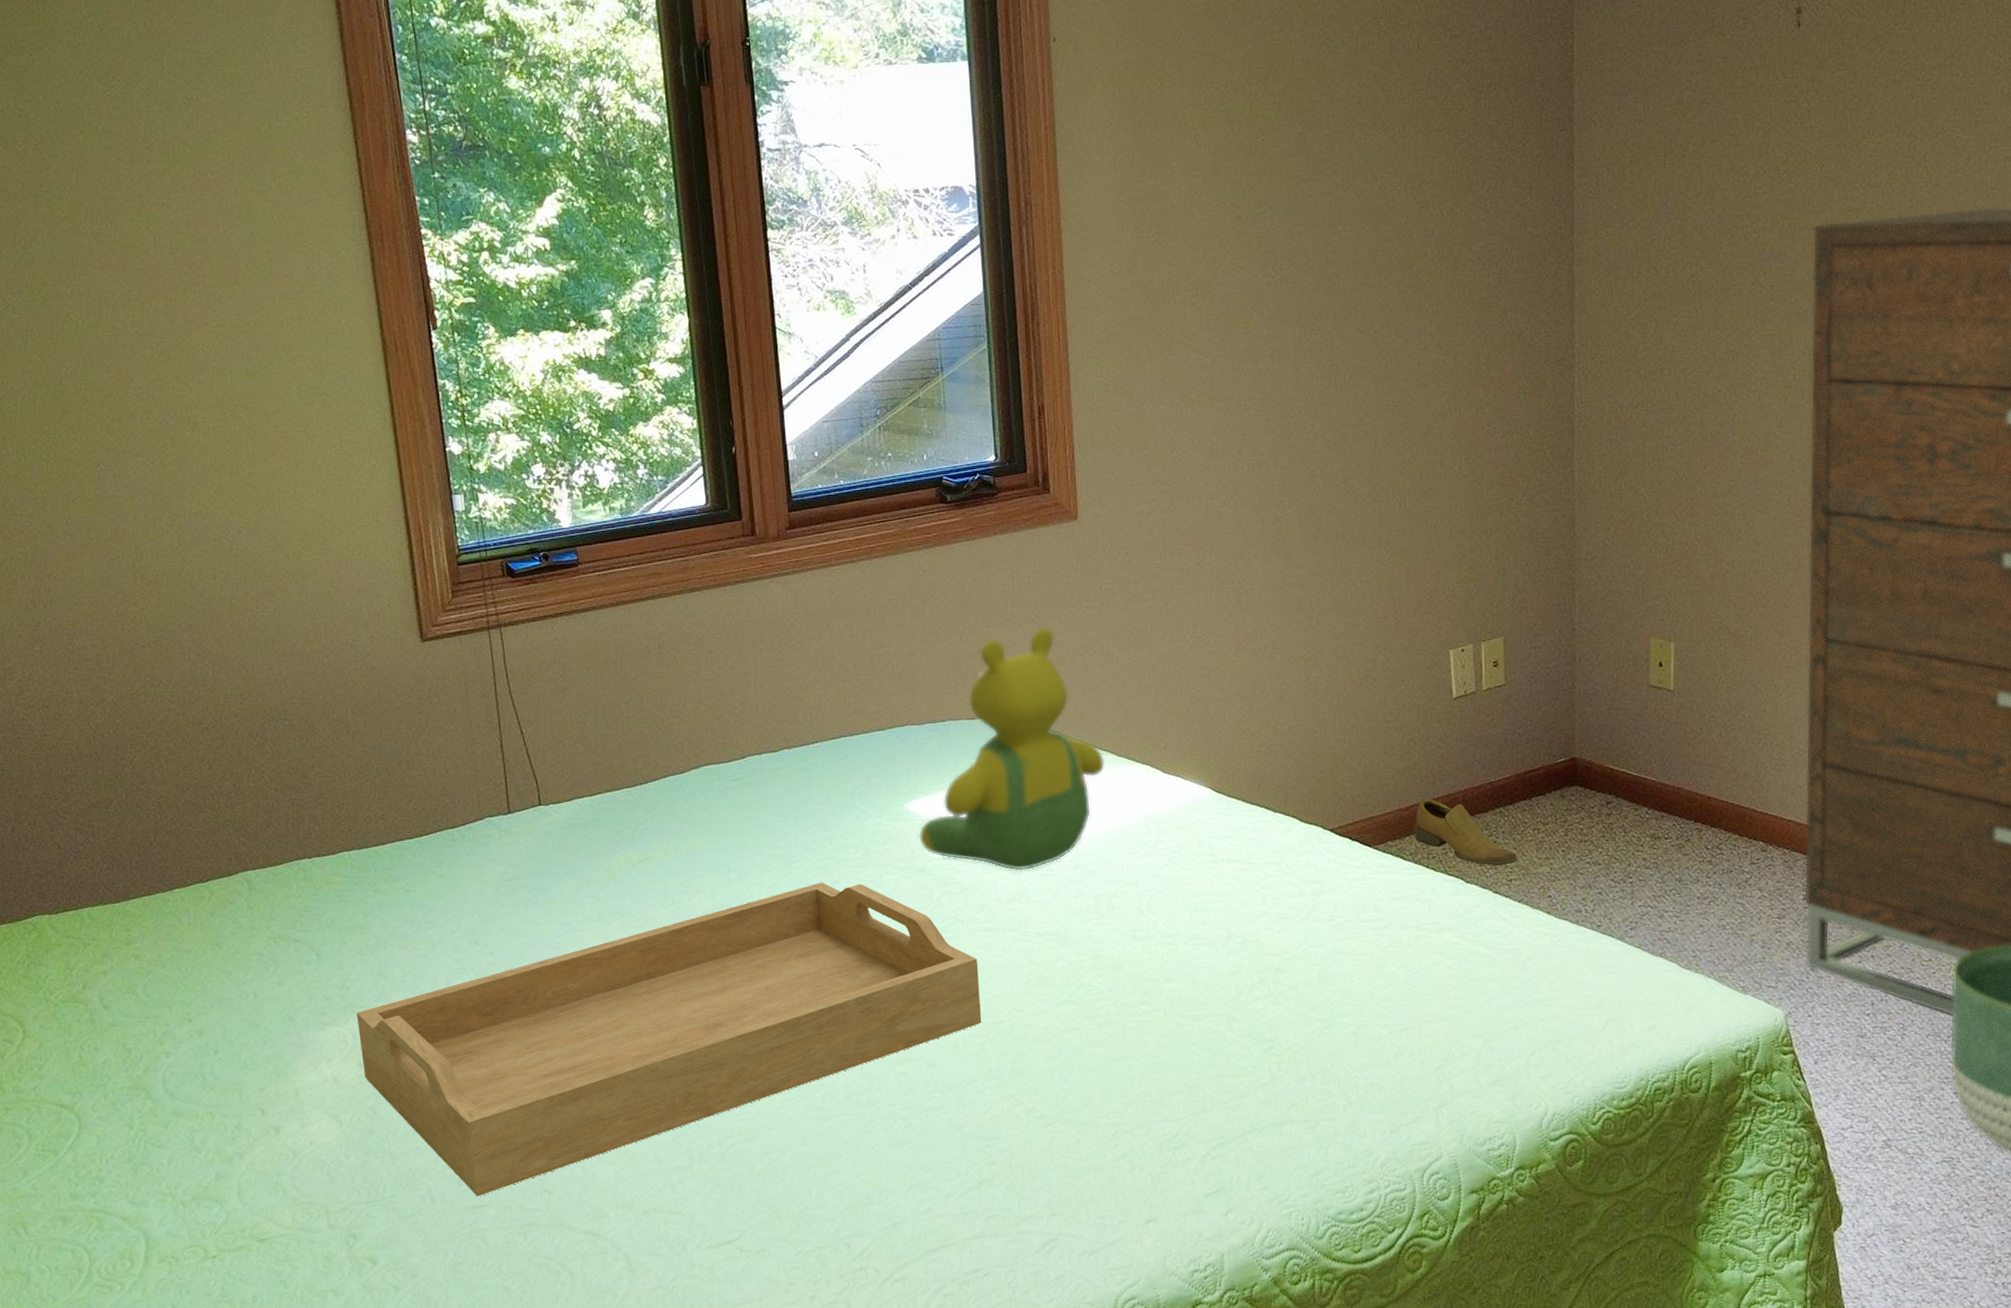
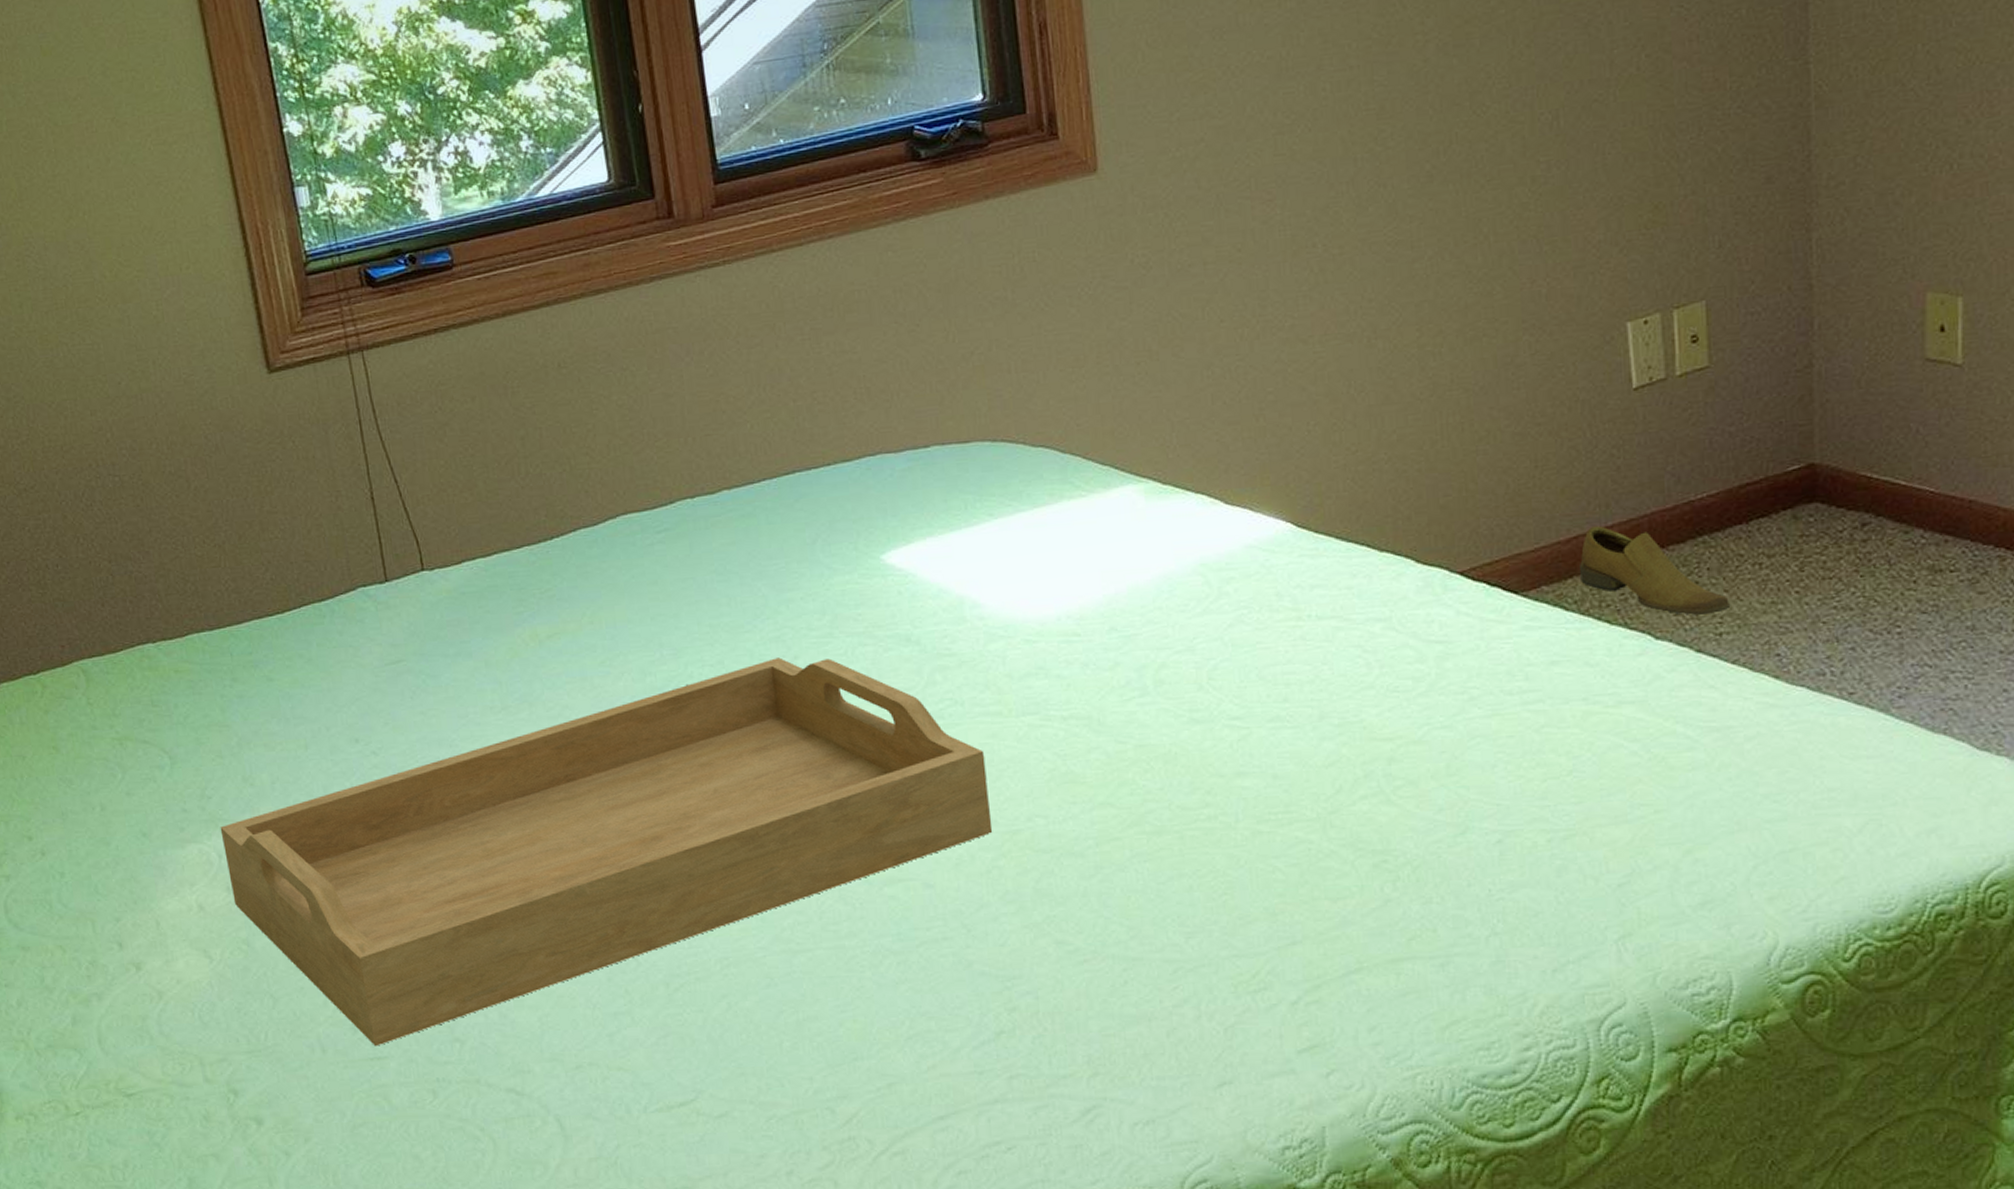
teddy bear: present [918,626,1106,871] -> none [900,316,1146,638]

